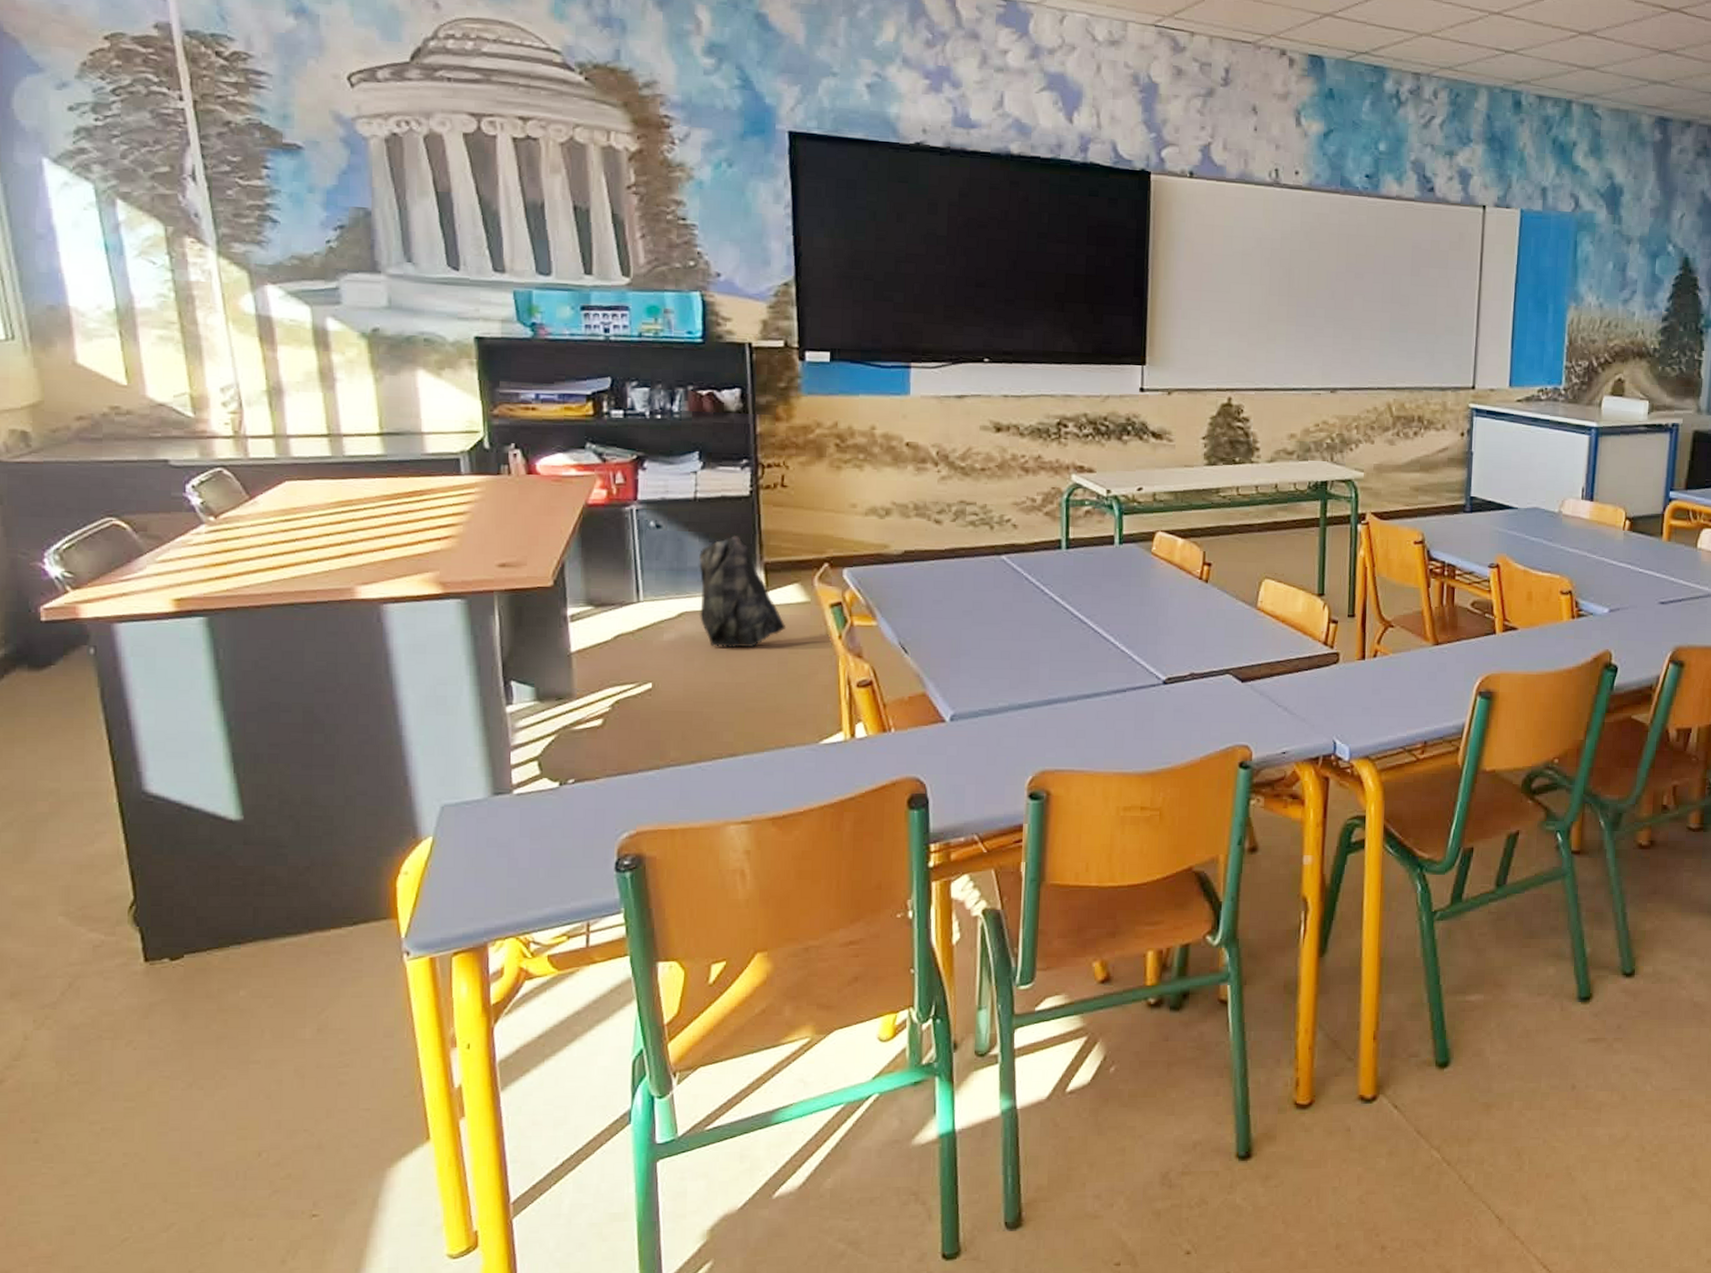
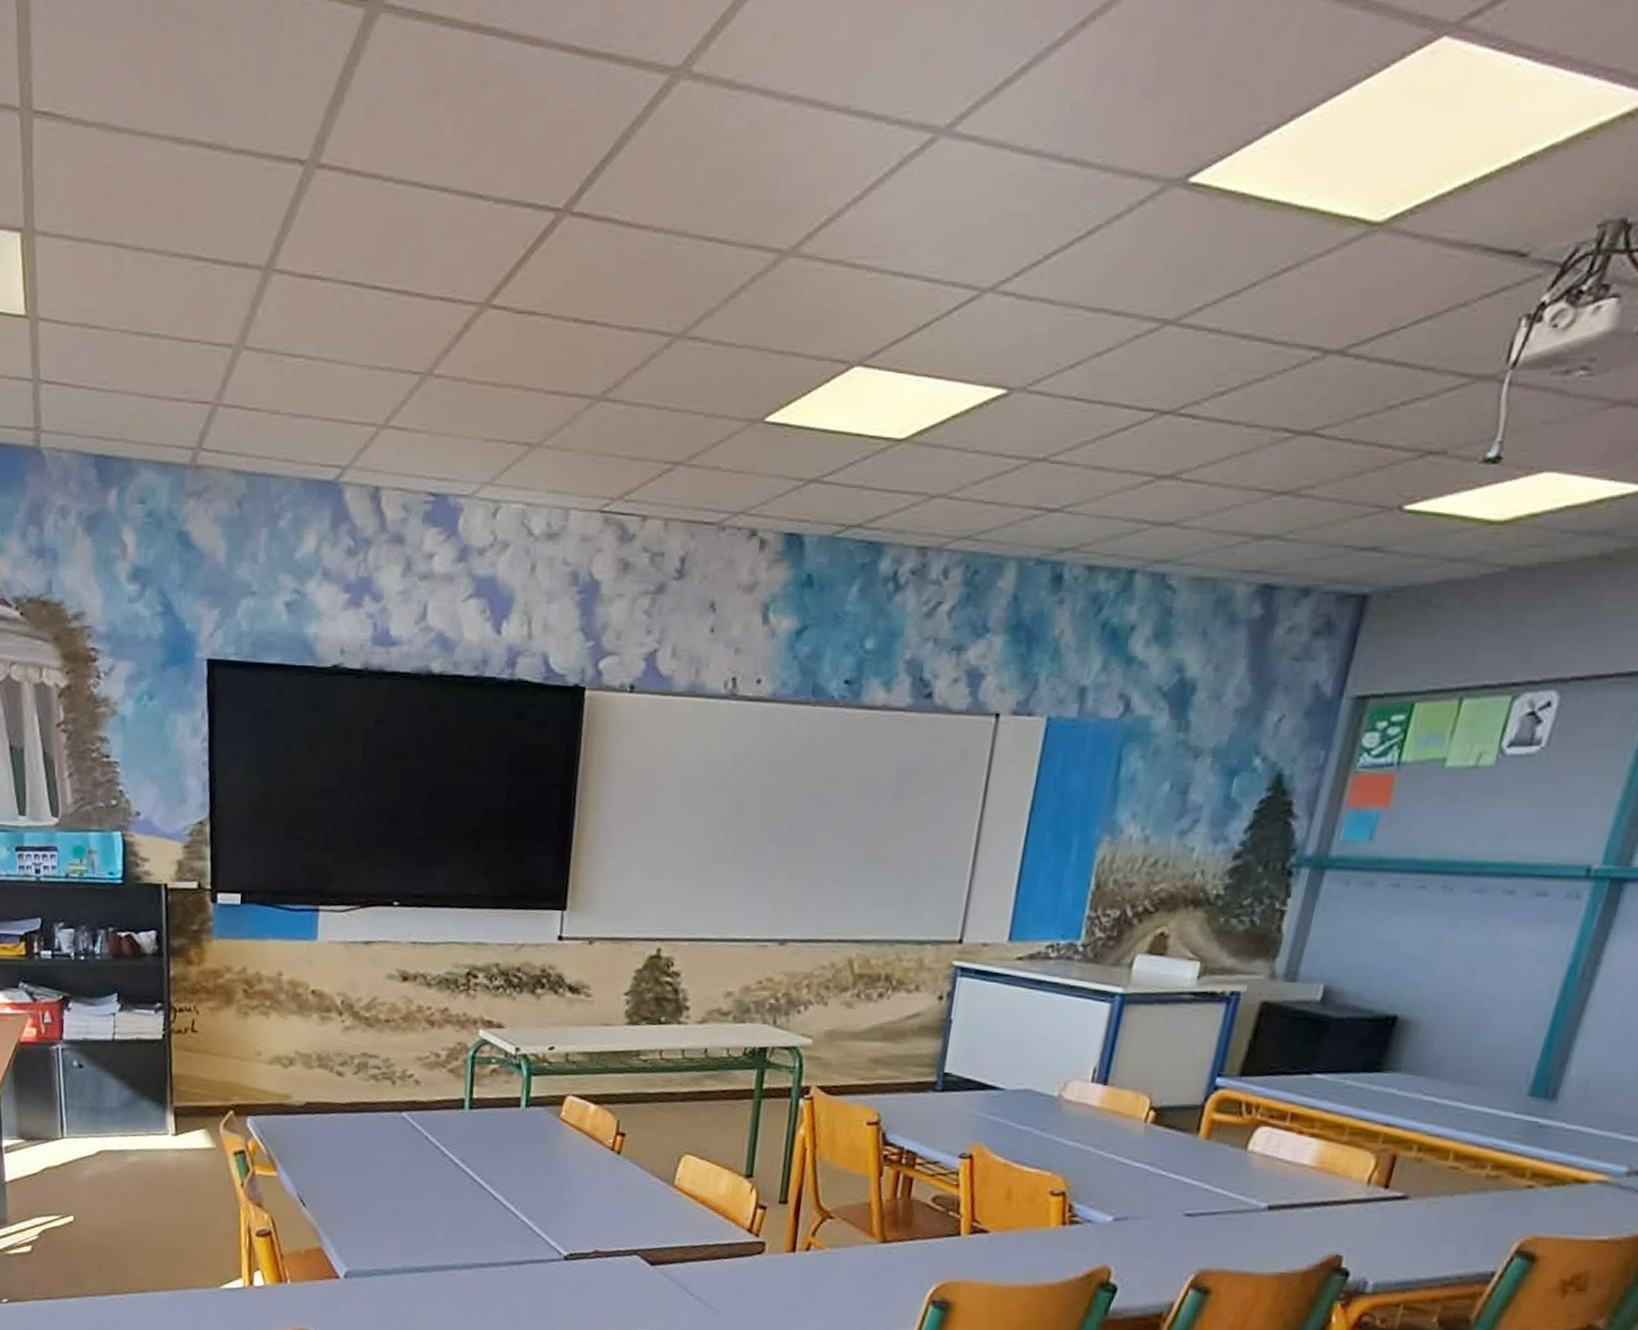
jacket: present [699,536,787,648] -> none [115,1078,193,1190]

